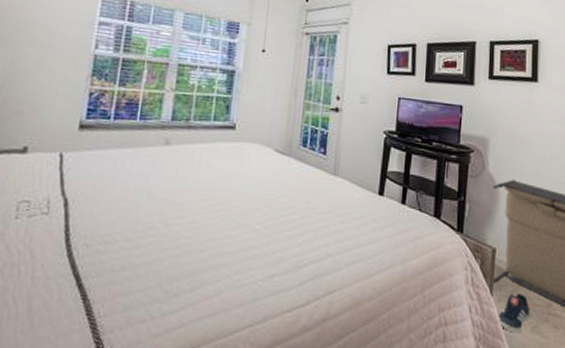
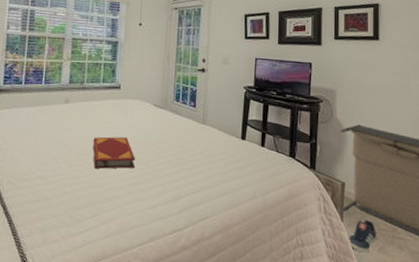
hardback book: none [197,188,250,229] -> present [93,137,136,169]

